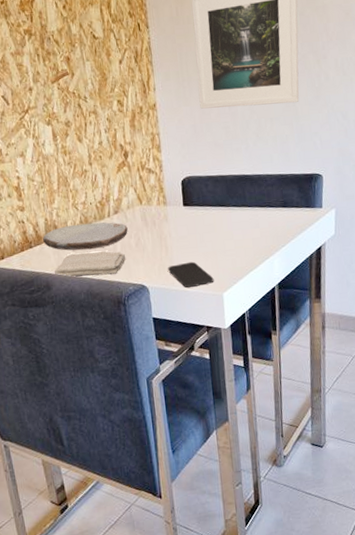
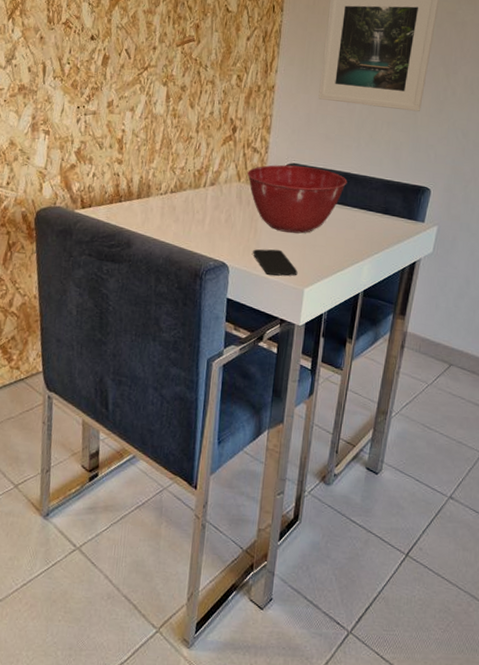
plate: present [43,222,128,251] -> none [134,187,221,217]
washcloth: present [55,250,126,277] -> none [138,216,213,246]
mixing bowl: none [147,176,244,244] -> present [247,164,348,234]

